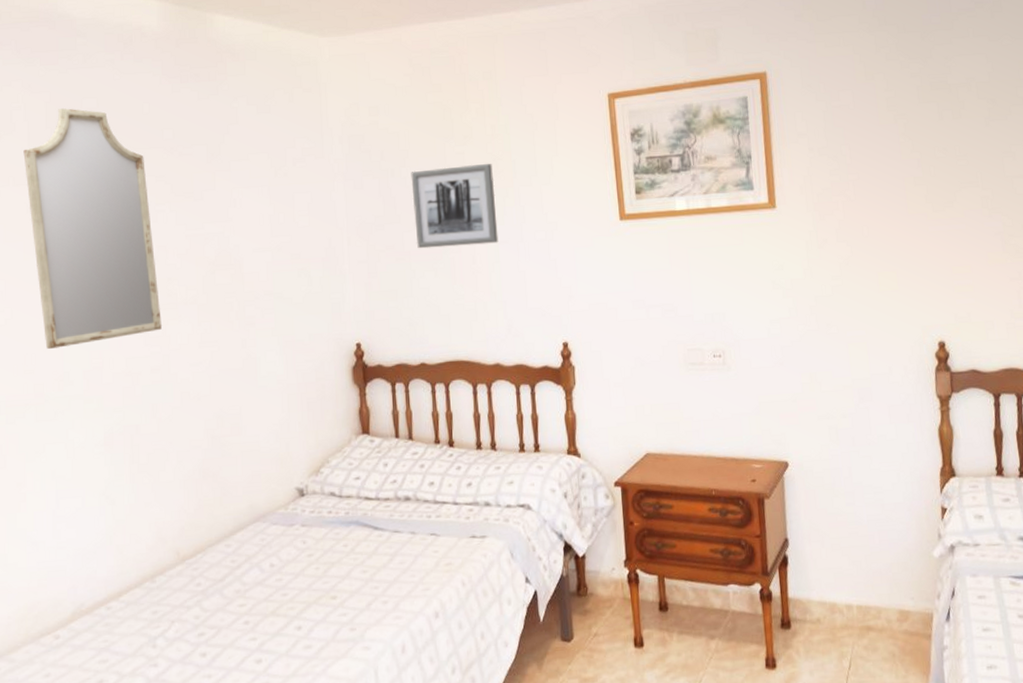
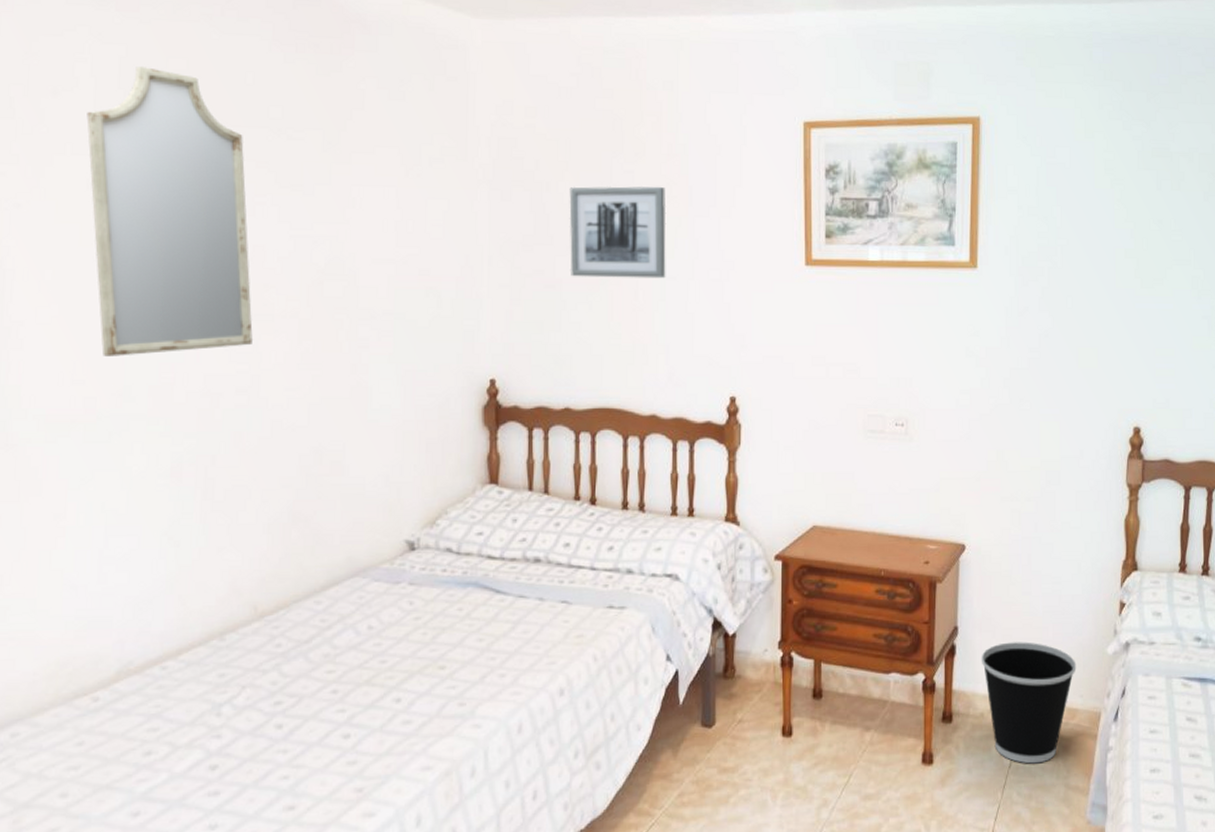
wastebasket: none [812,549,905,665] -> present [981,642,1077,764]

